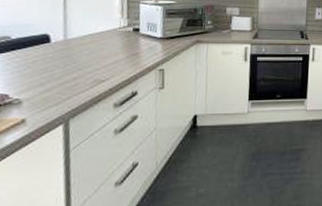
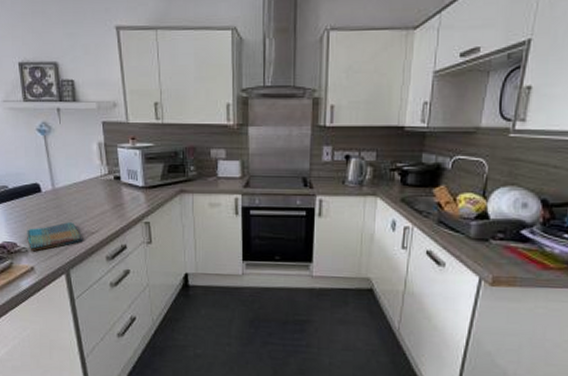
dish towel: none [23,71,90,103] -> present [27,222,82,252]

